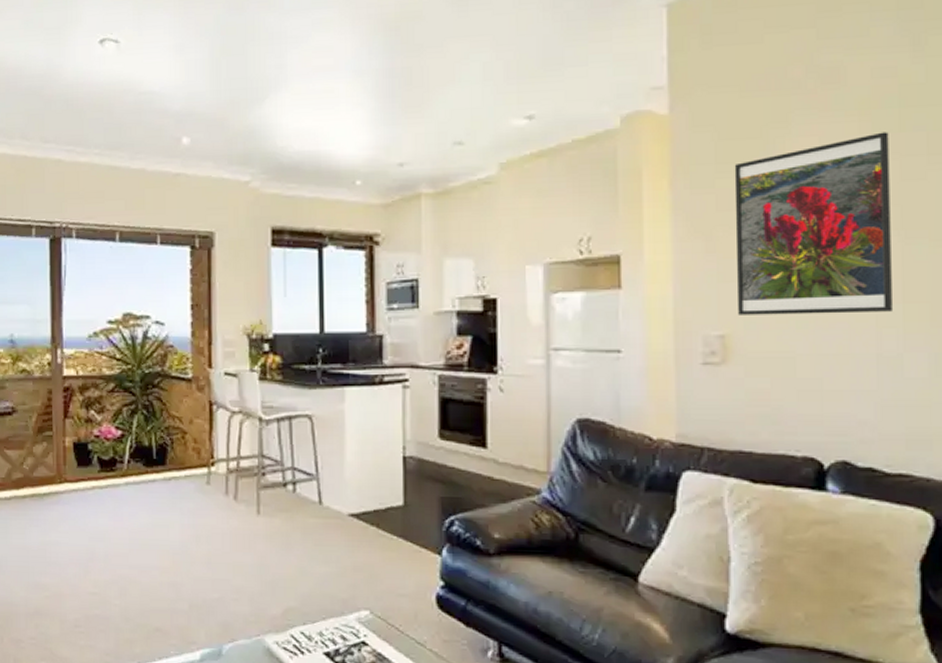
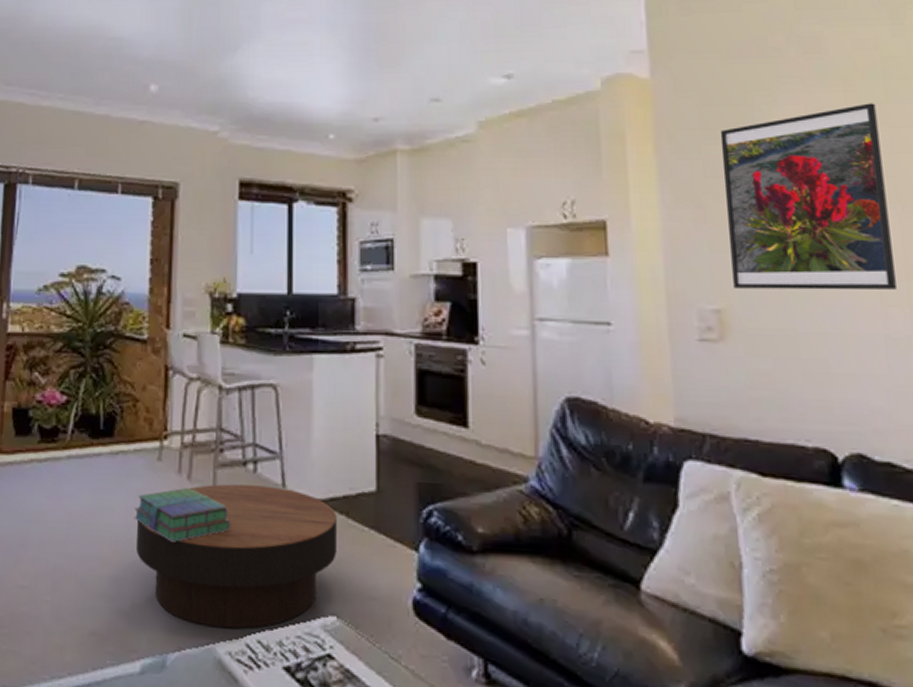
stack of books: none [187,507,275,553] -> present [134,488,232,542]
coffee table: none [190,503,369,623] -> present [135,484,337,629]

